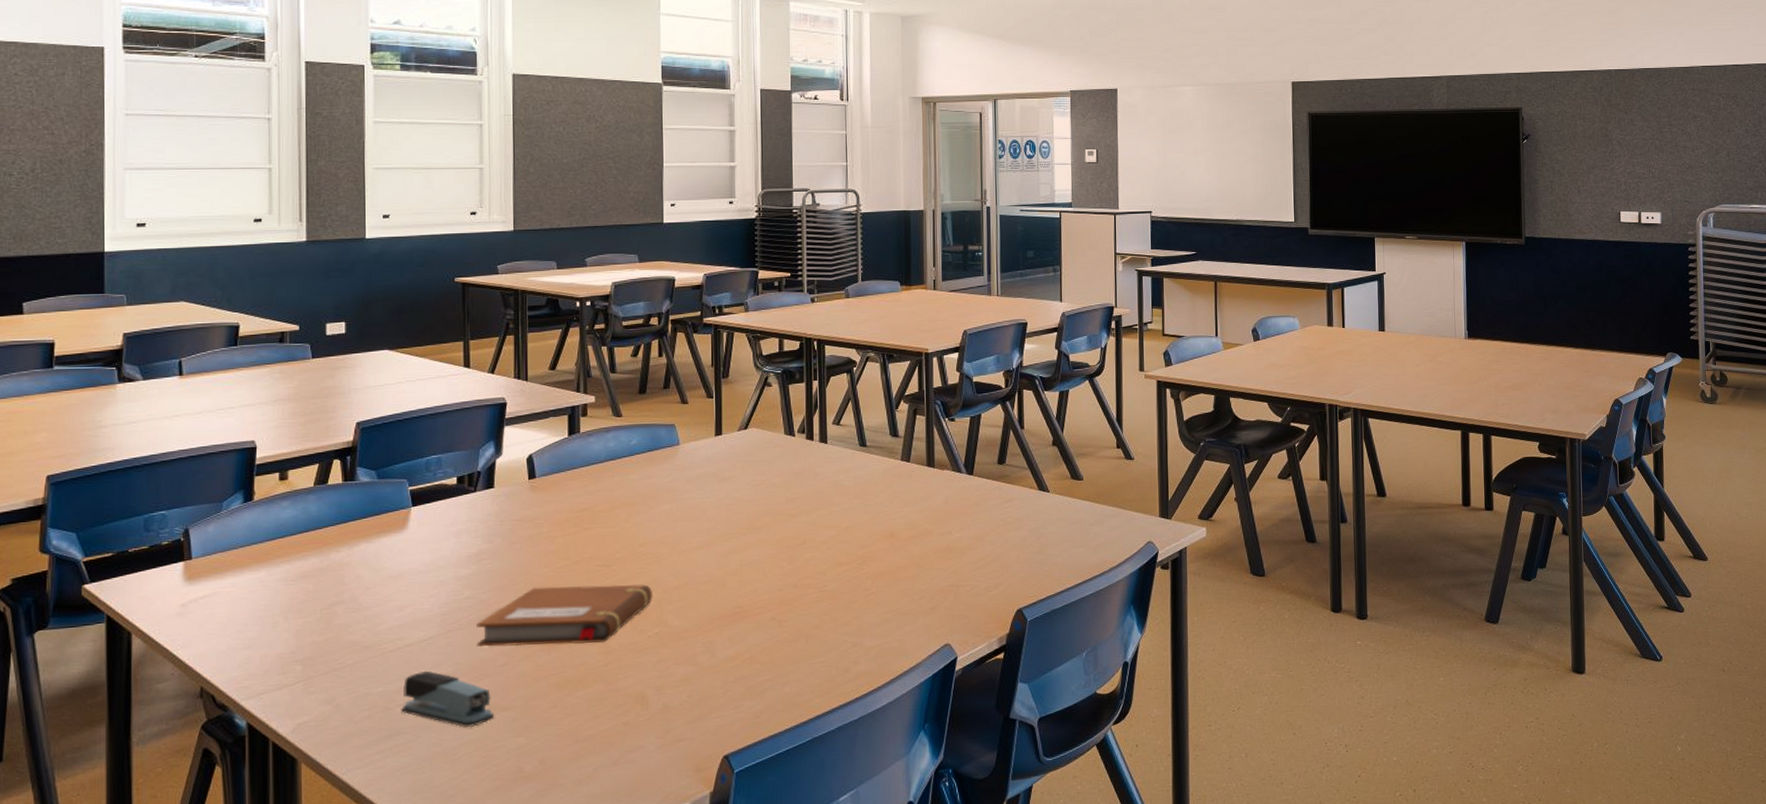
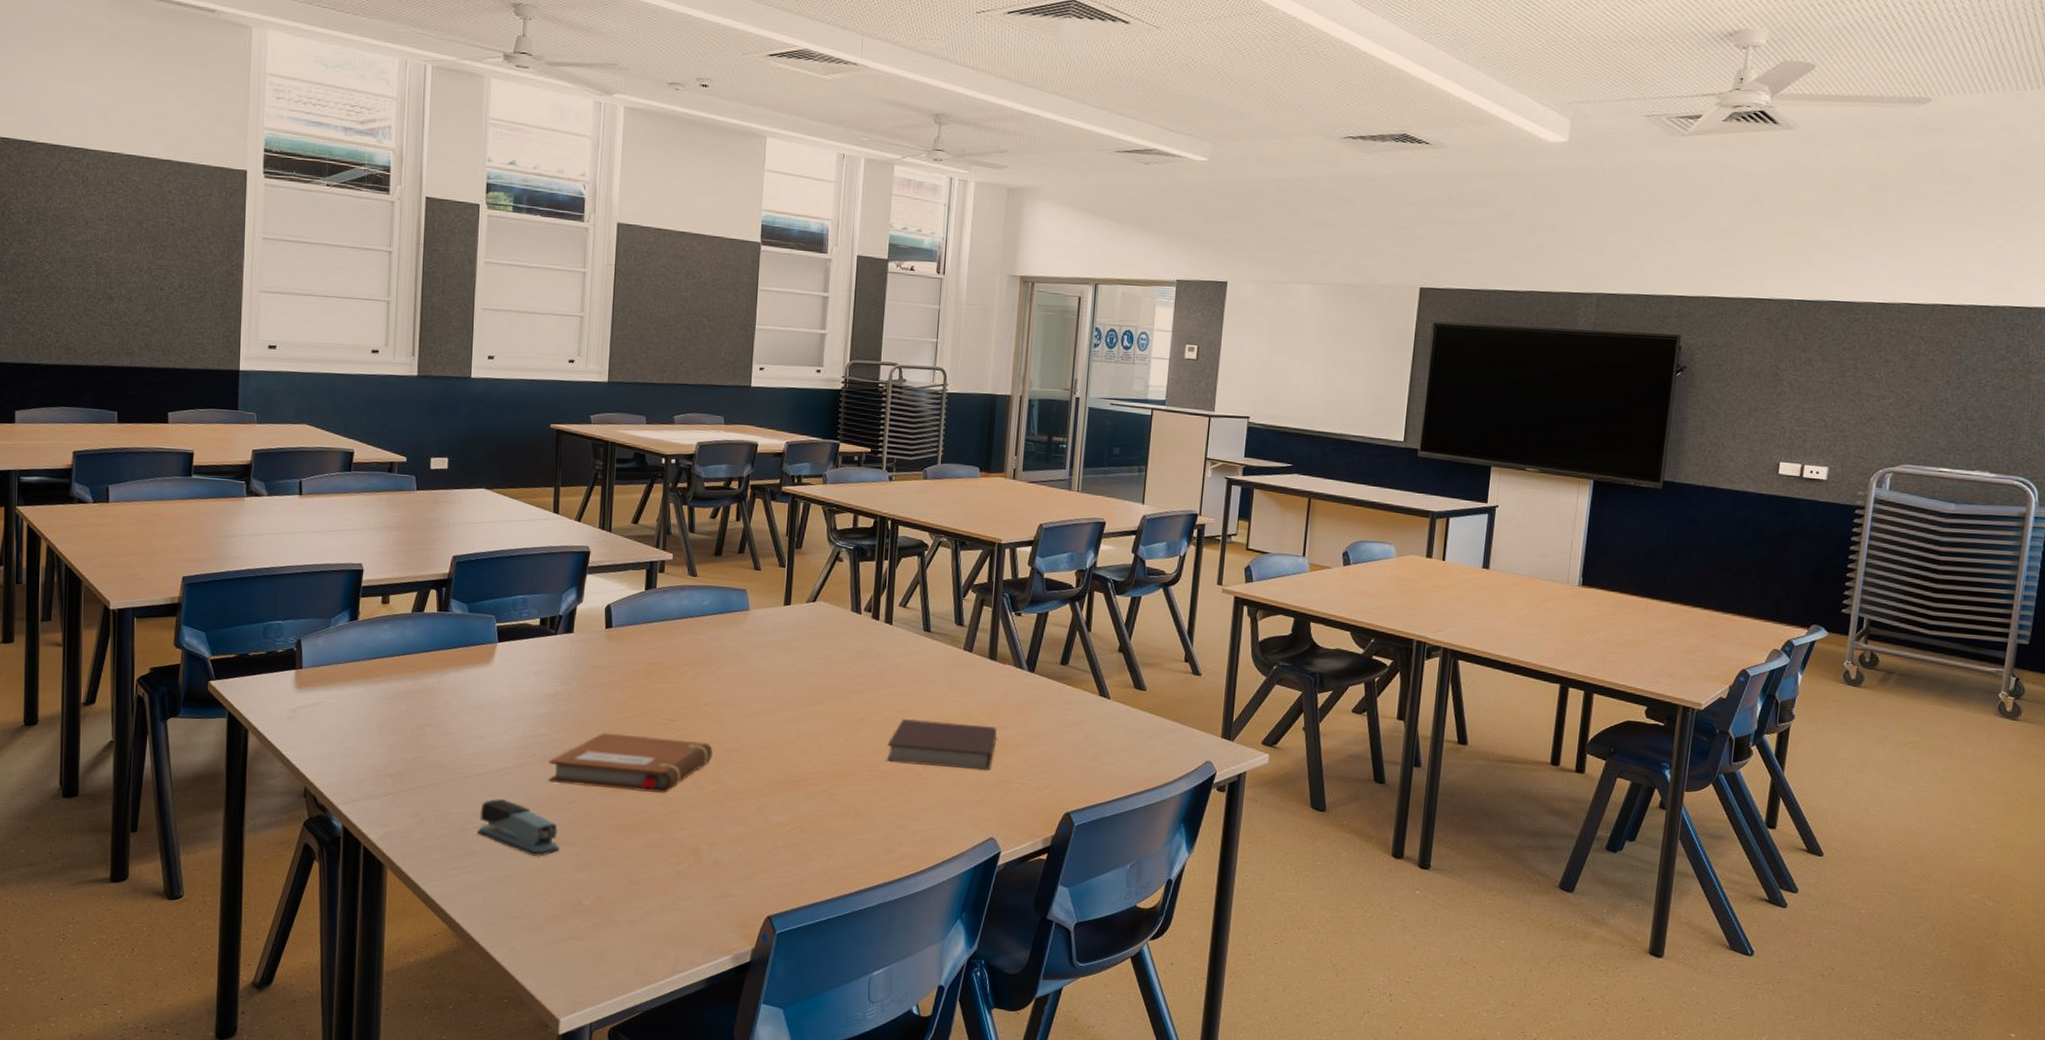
notebook: none [833,533,943,581] -> present [886,719,998,771]

